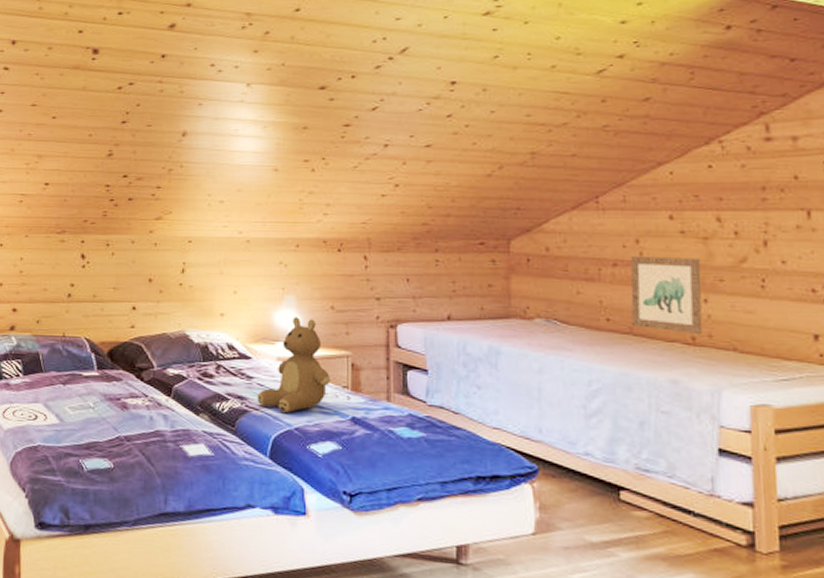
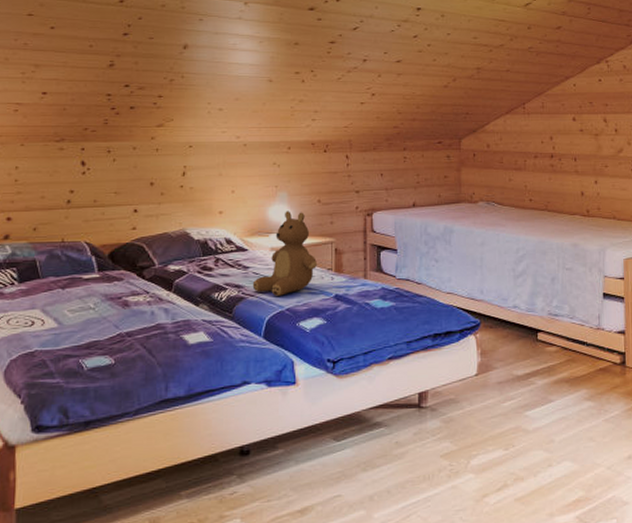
wall art: present [630,255,703,334] -> none [546,149,594,208]

